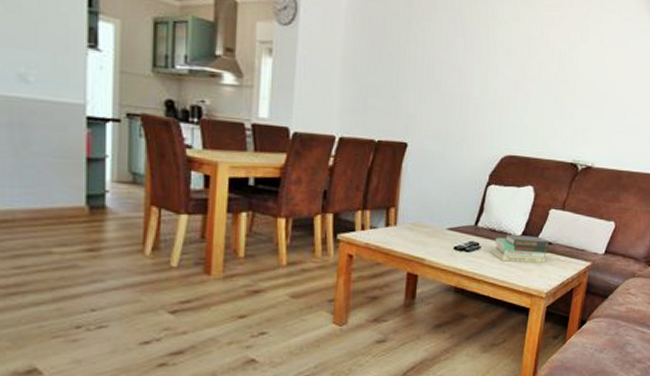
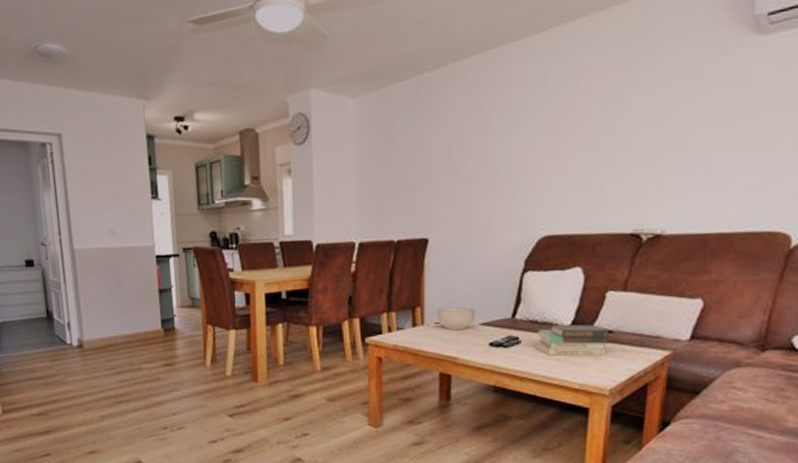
bowl: none [409,210,444,233] -> present [437,307,476,331]

